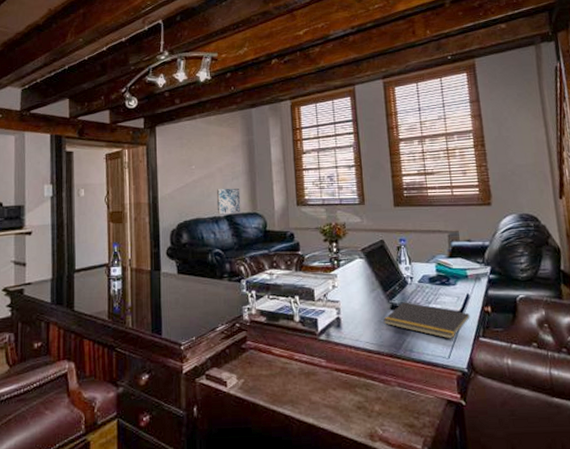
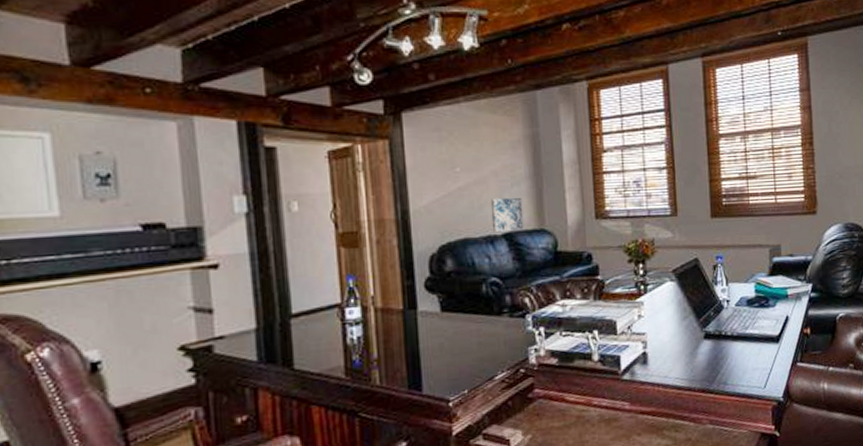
notepad: present [382,302,470,339] -> none [695,329,789,367]

